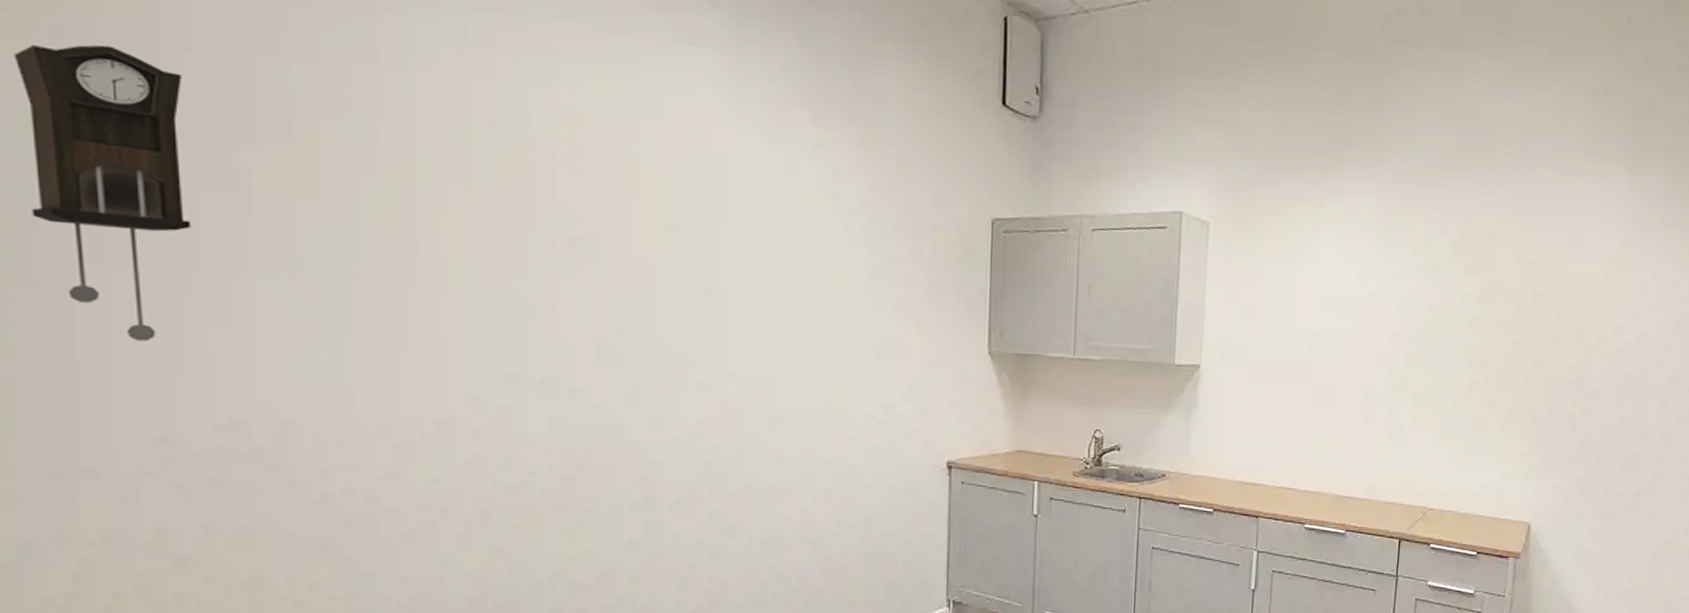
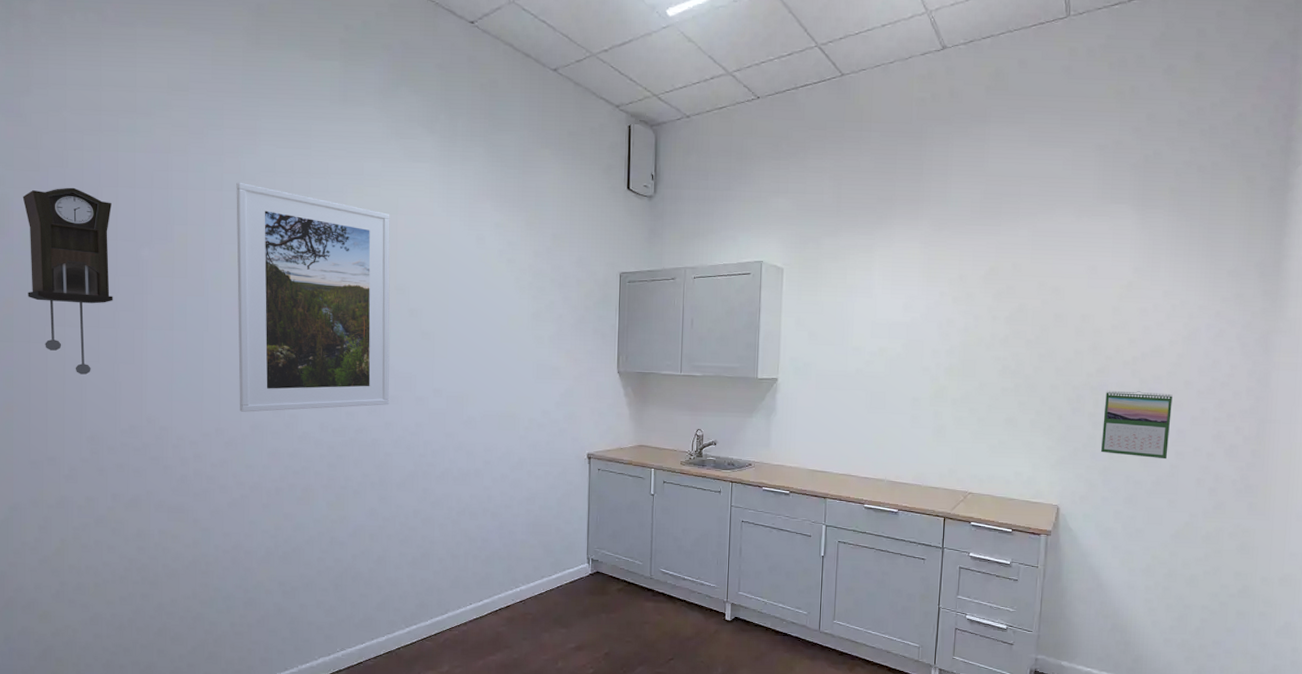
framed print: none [400,56,657,402] -> present [236,182,390,412]
calendar: none [1579,386,1658,468] -> present [1101,390,1173,460]

